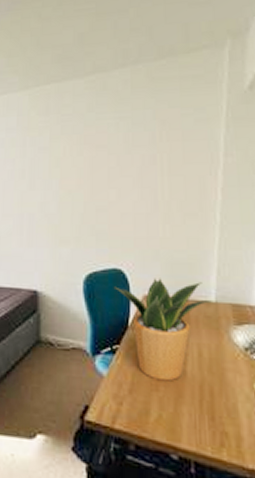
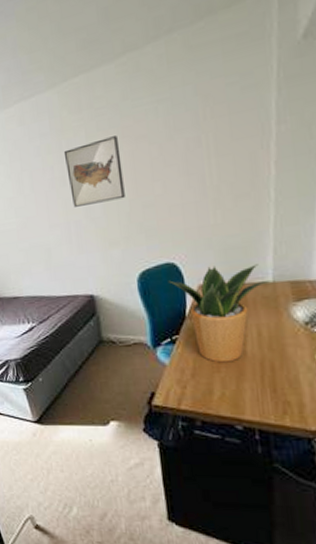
wall art: none [27,141,81,200] -> present [63,135,125,207]

